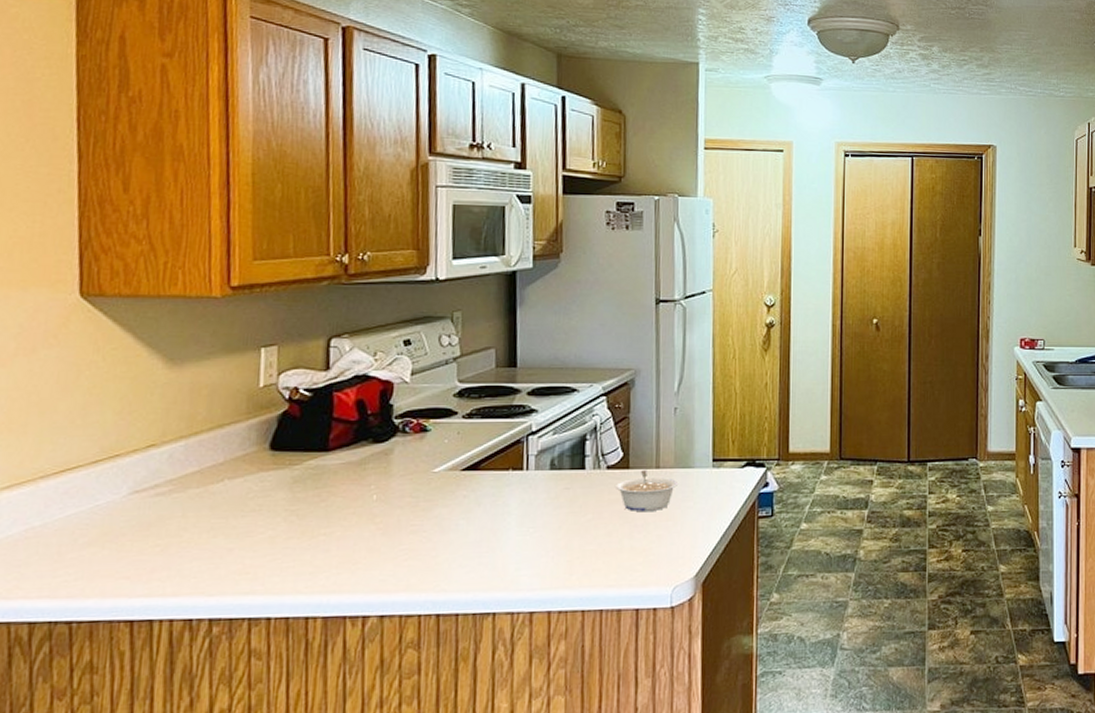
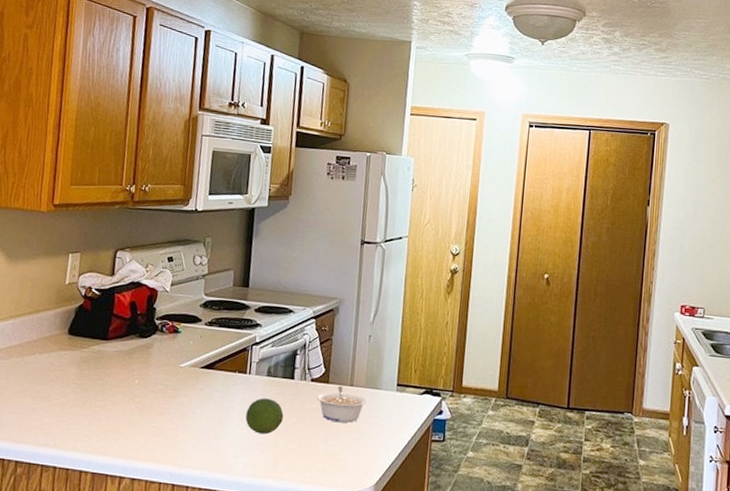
fruit: none [527,496,576,539] -> present [245,398,284,435]

